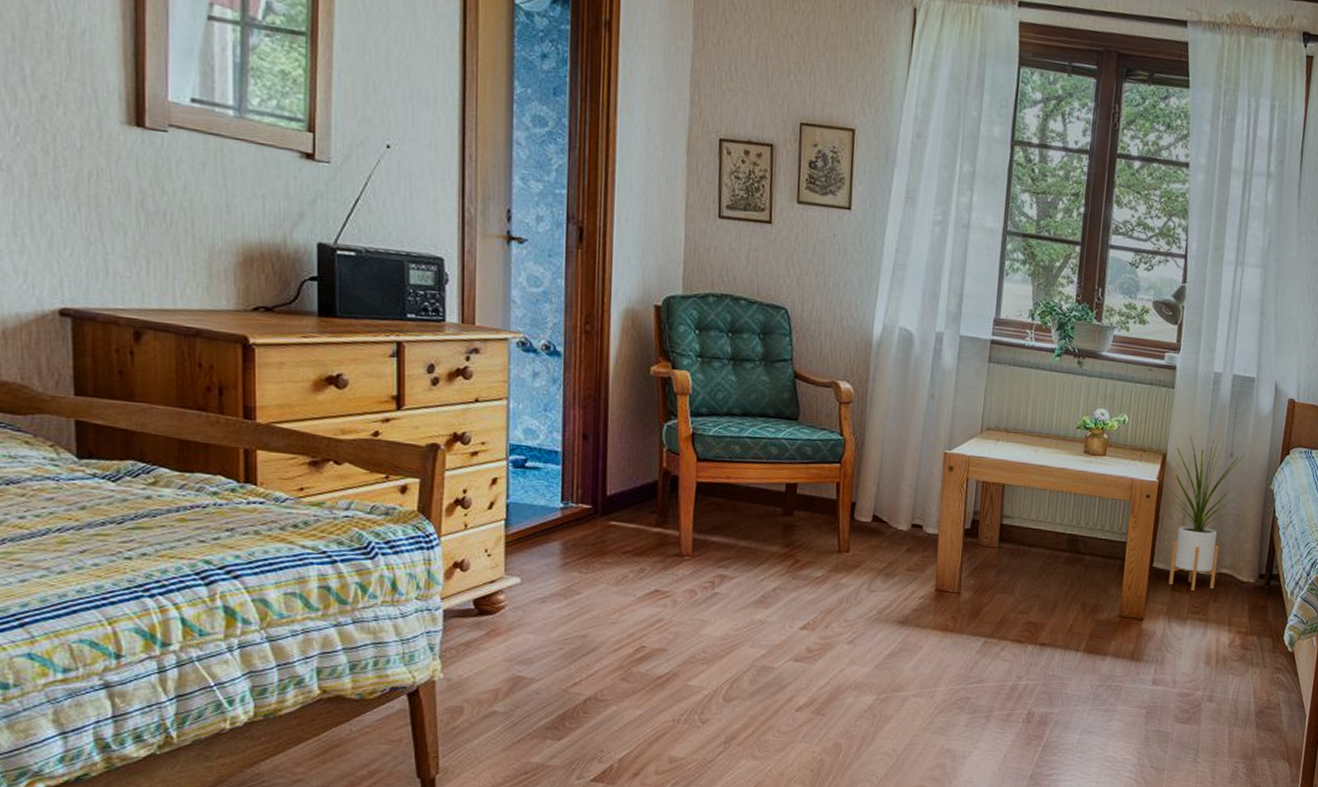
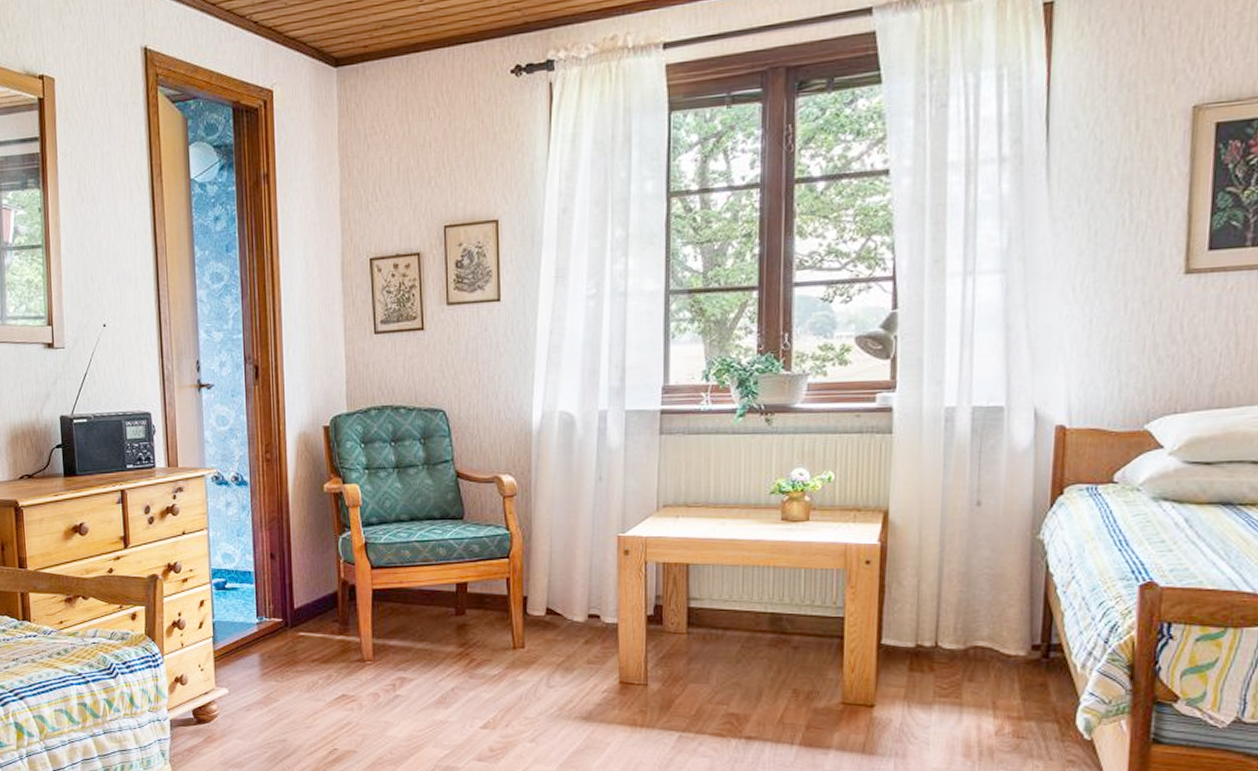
house plant: present [1164,435,1245,591] -> none [887,484,1000,670]

